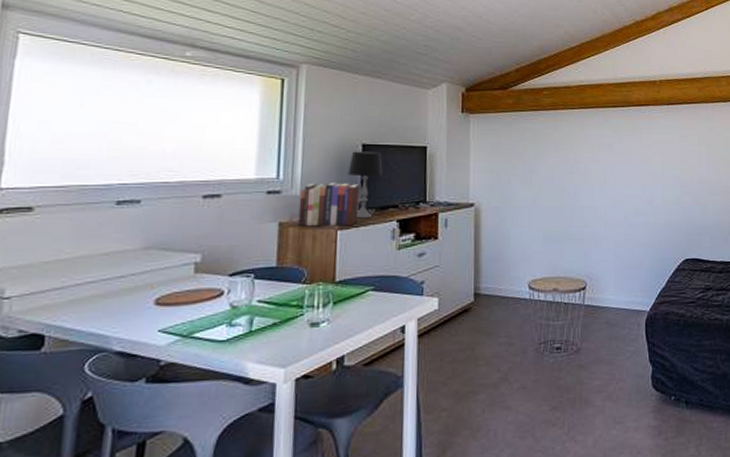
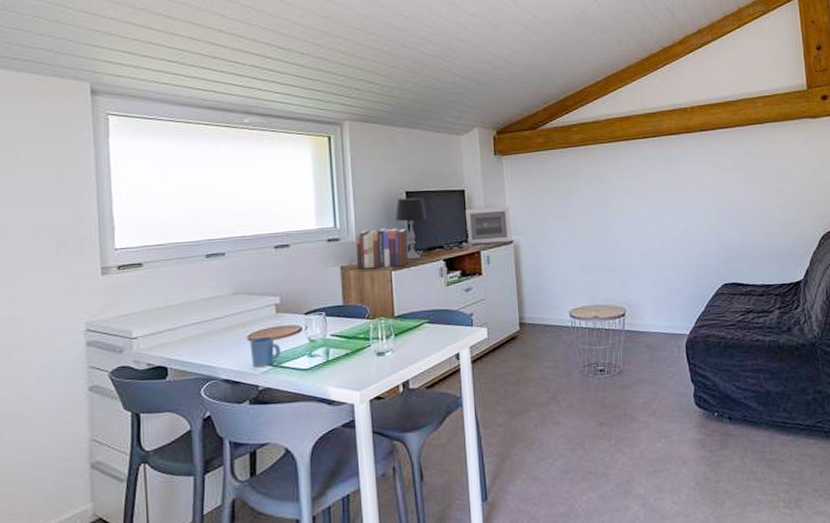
mug: none [155,300,195,338] -> present [250,336,281,368]
picture frame: none [425,166,474,205] -> present [466,206,513,245]

